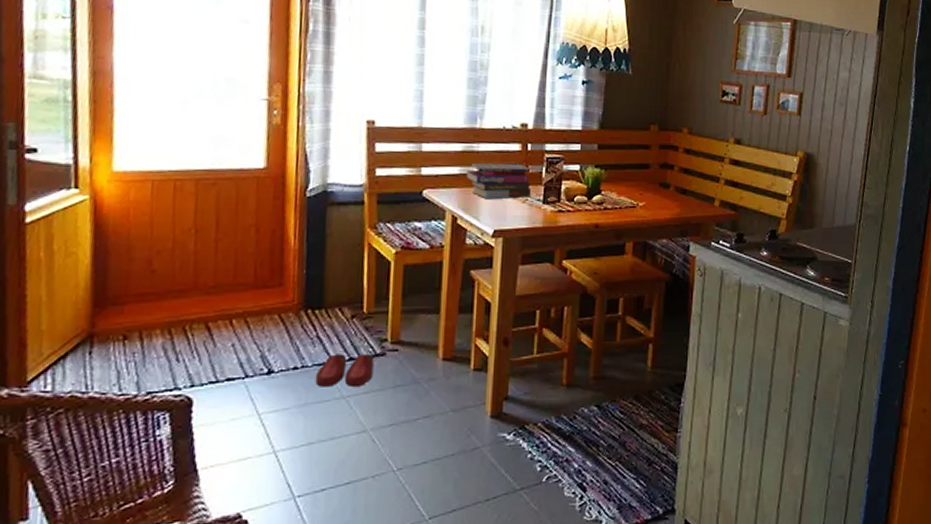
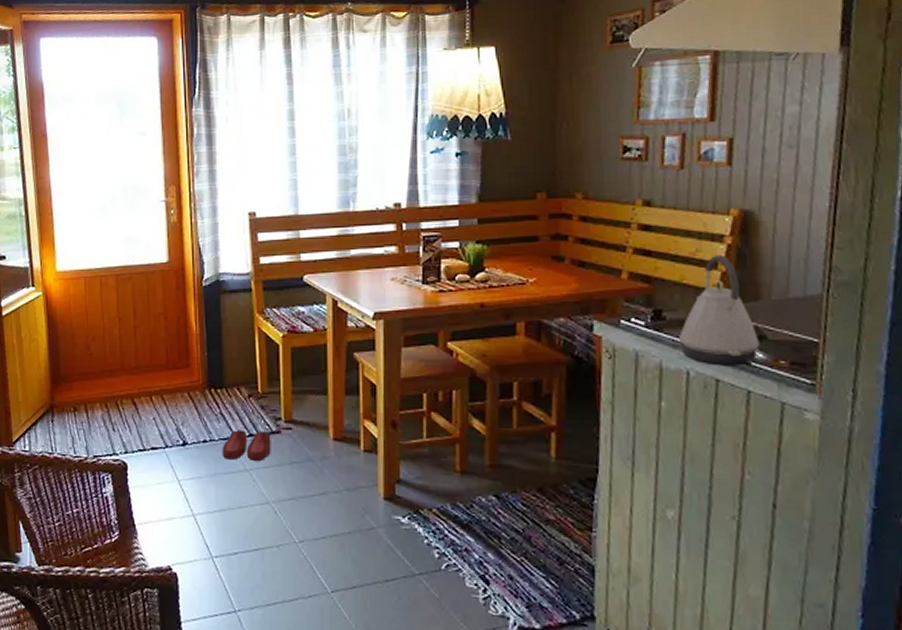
books: present [467,163,532,200] -> none [344,244,410,282]
kettle: none [755,188,812,282] -> present [679,254,760,366]

